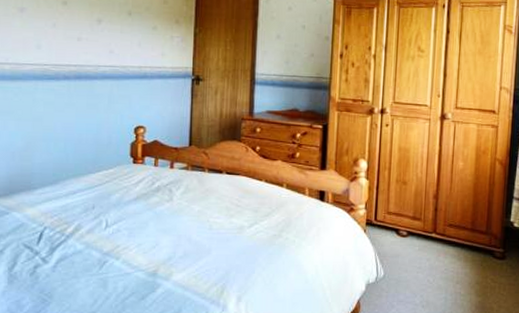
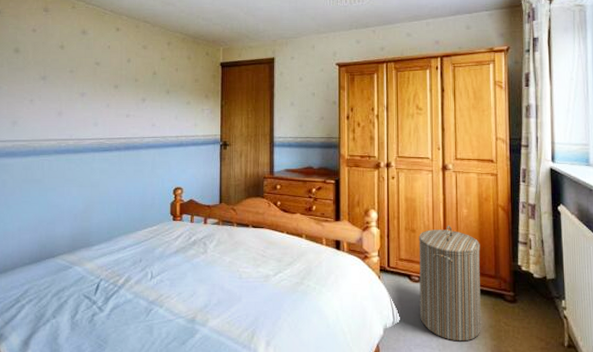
laundry hamper: none [405,178,474,298] -> present [419,225,481,342]

